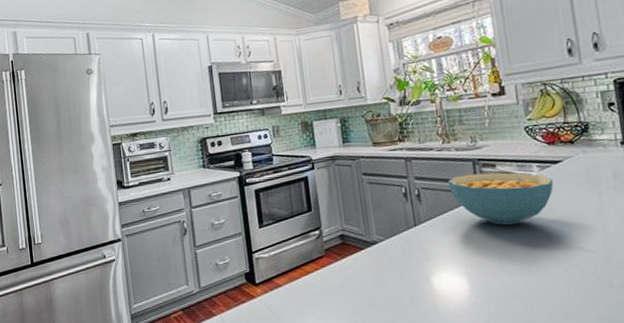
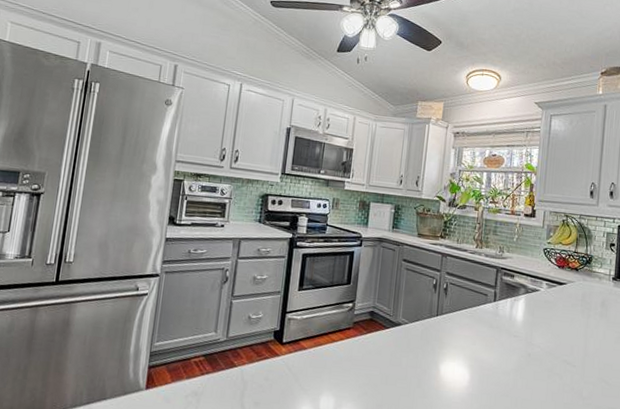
cereal bowl: present [448,172,554,226] -> none [473,279,556,331]

